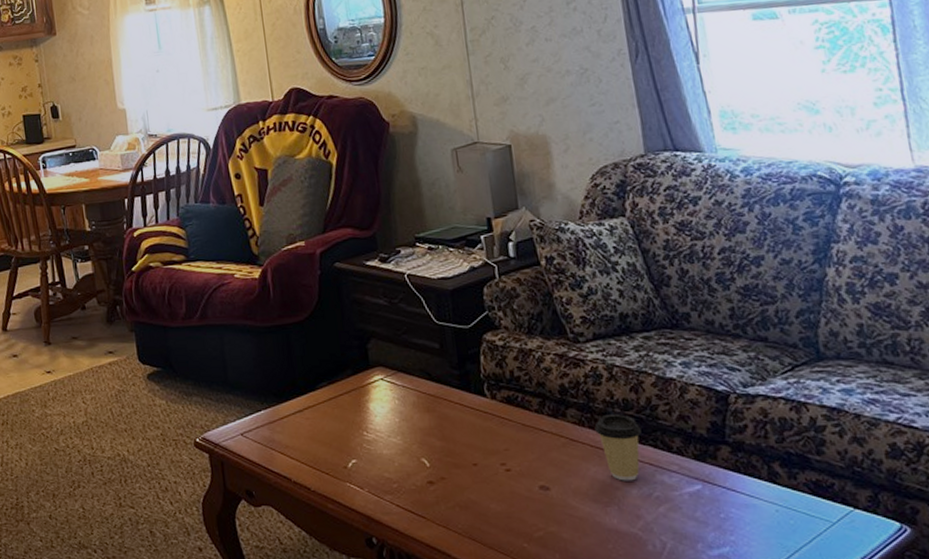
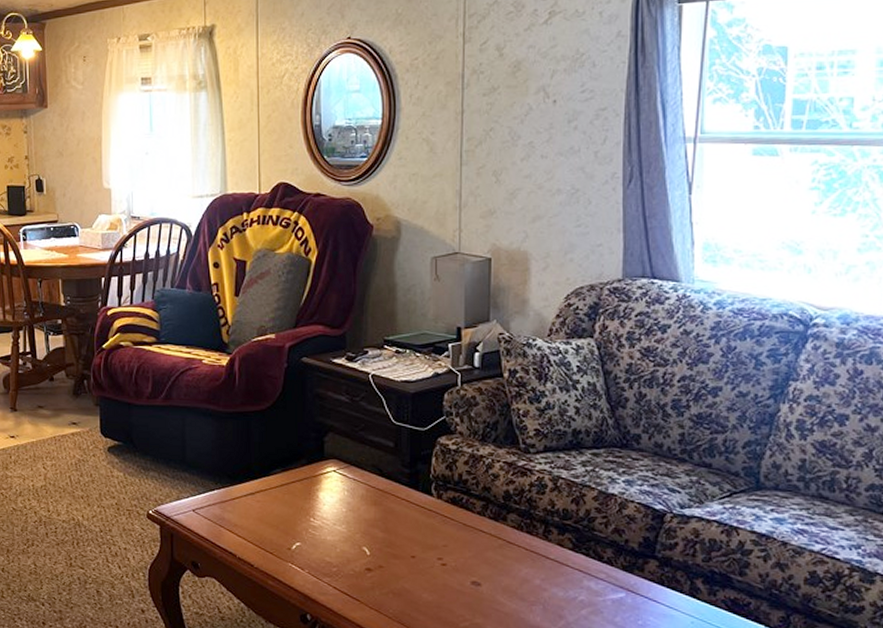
coffee cup: present [594,413,642,481] -> none [532,521,576,584]

